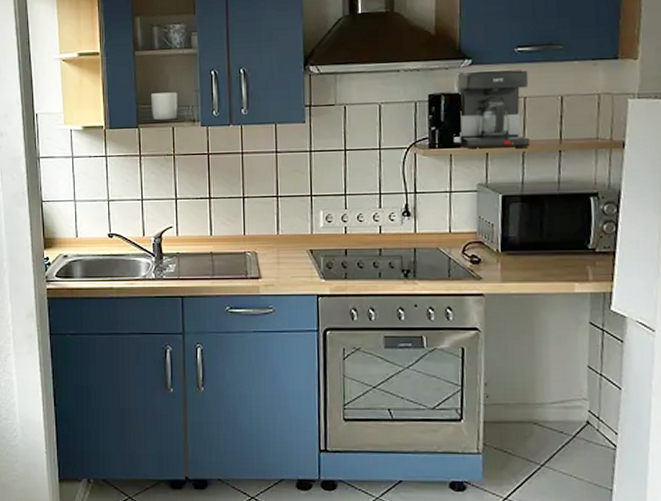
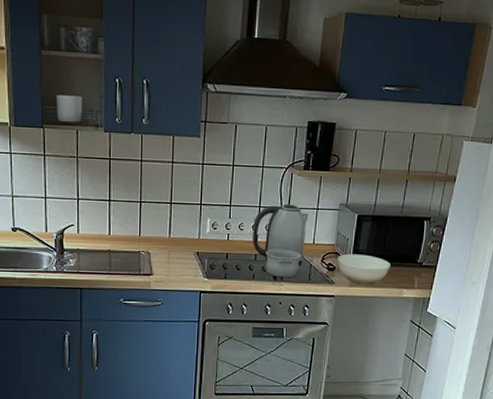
kettle: none [373,188,441,261] -> present [252,203,309,267]
cooking pot: none [392,241,437,275] -> present [265,248,302,278]
coffee maker: present [454,70,531,149] -> none [325,104,391,175]
bowl: none [482,242,553,279] -> present [337,254,391,285]

